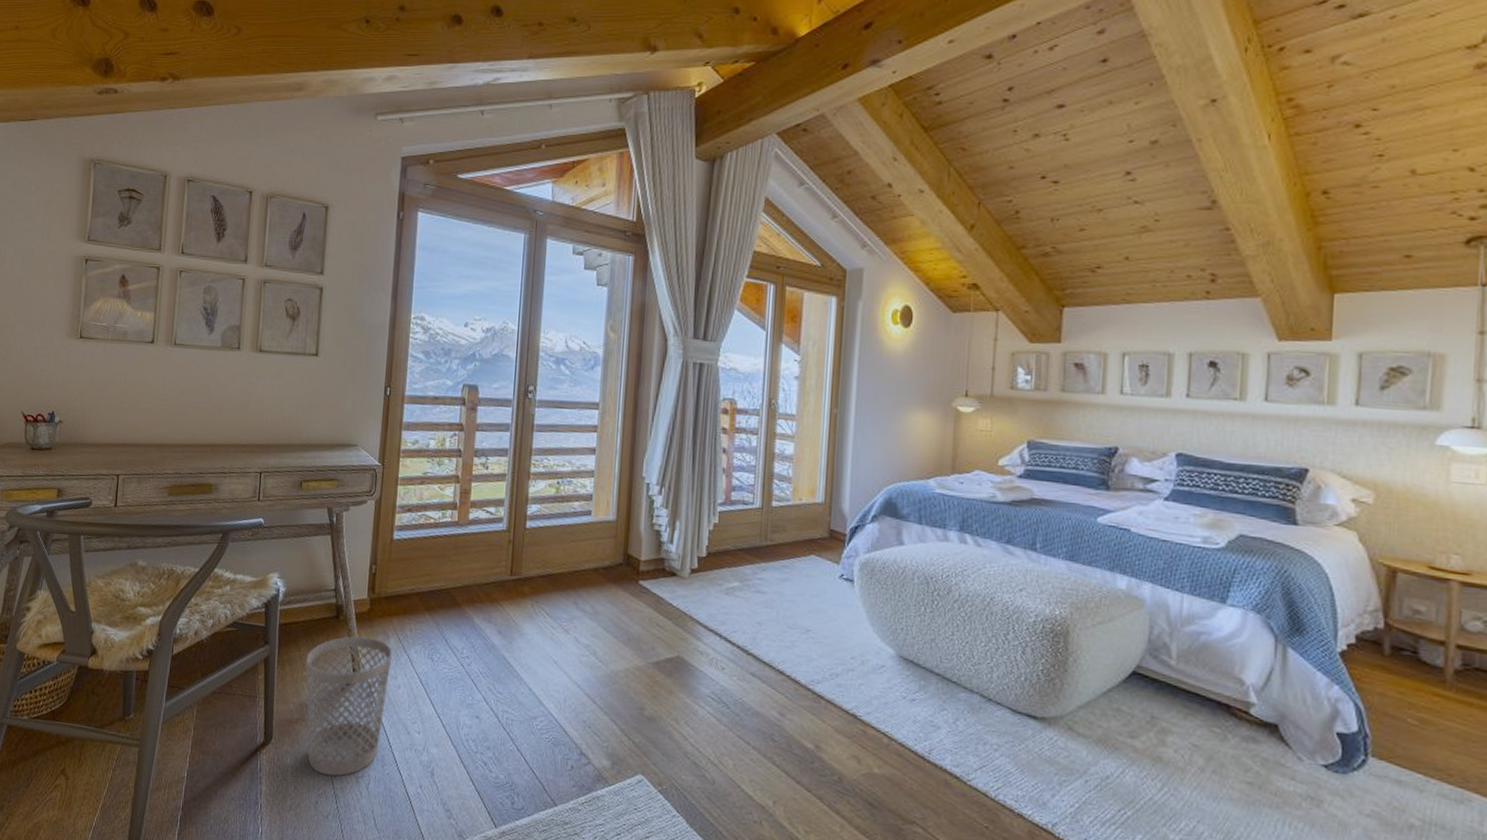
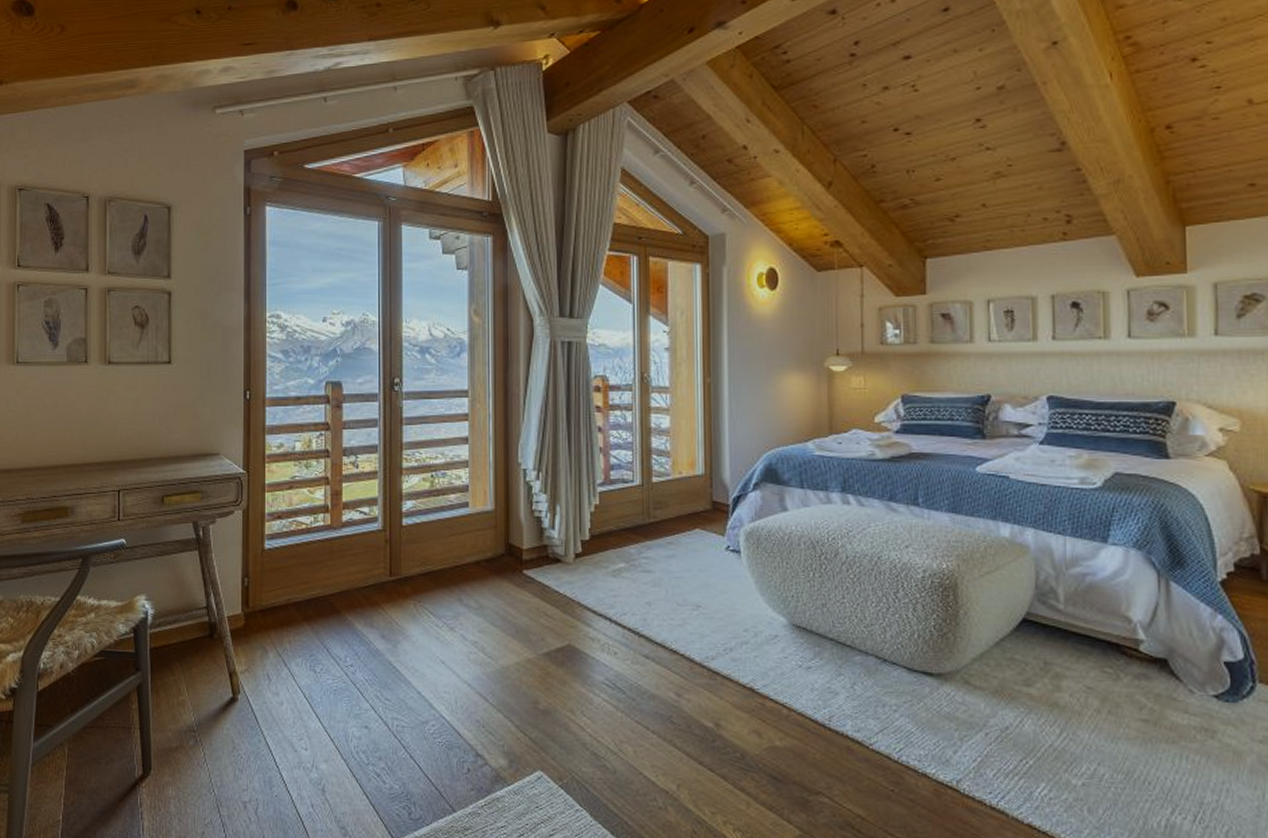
wastebasket: present [306,636,393,776] -> none [182,654,273,804]

